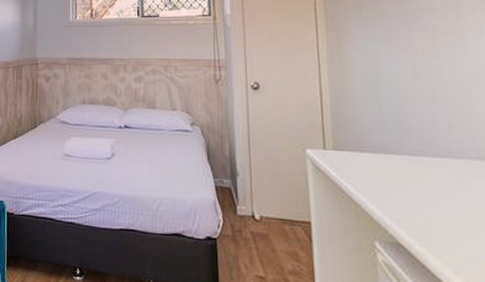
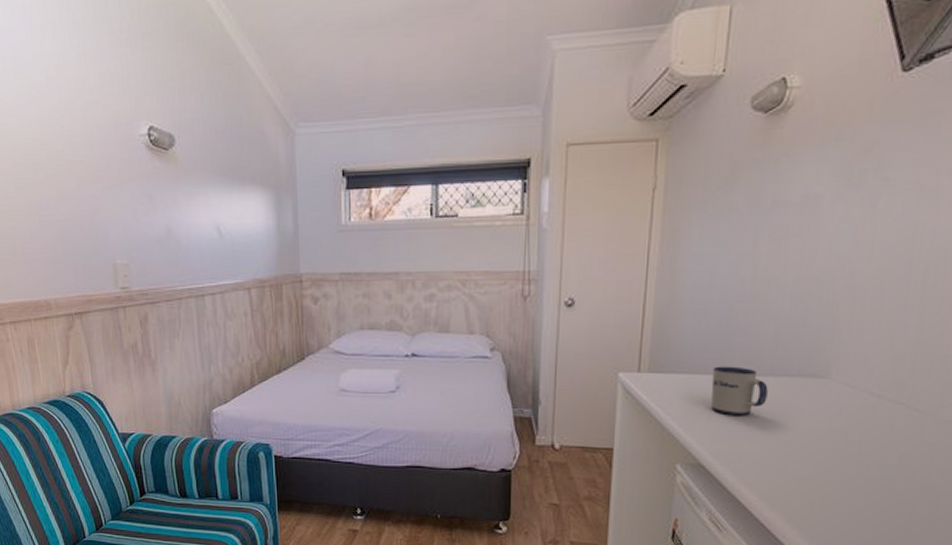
mug: none [393,146,452,196] -> present [711,366,768,416]

